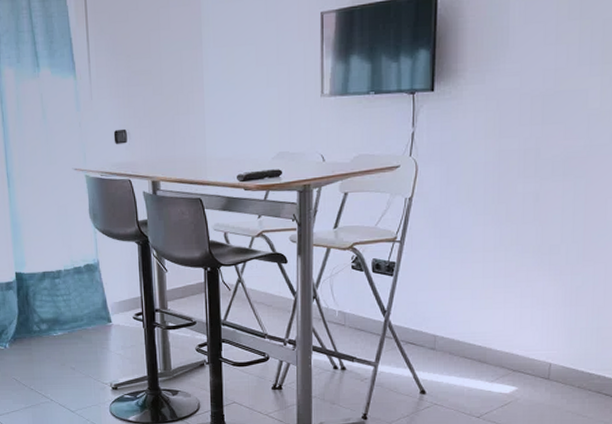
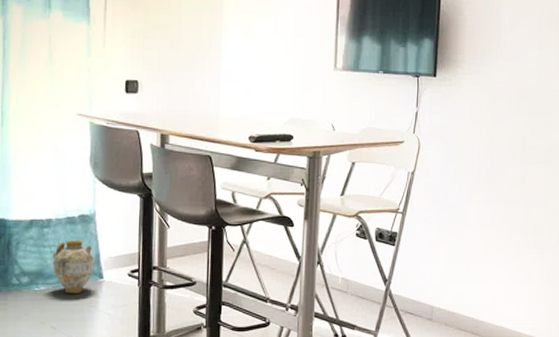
ceramic jug: none [65,288,103,338] -> present [52,240,94,294]

